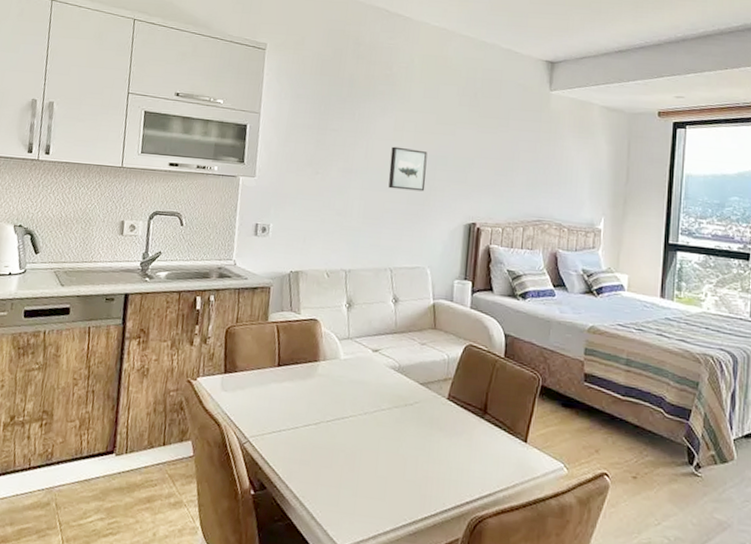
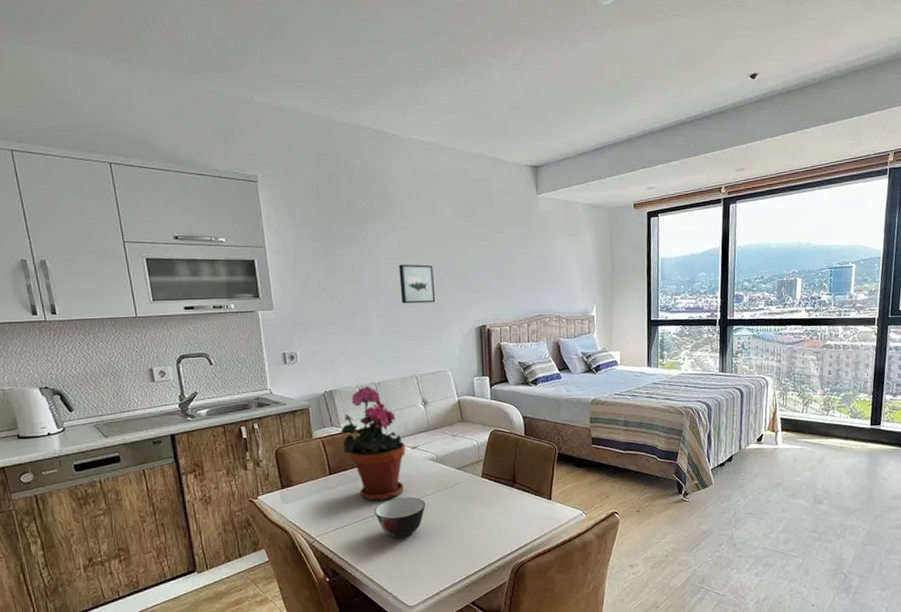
potted plant: none [298,271,366,408] -> present [341,386,405,501]
soup bowl: none [318,406,379,458] -> present [374,497,426,539]

